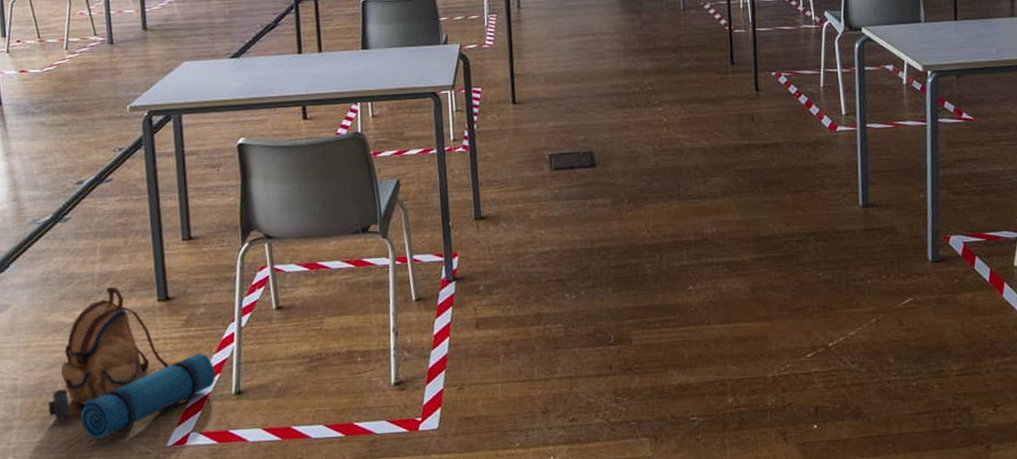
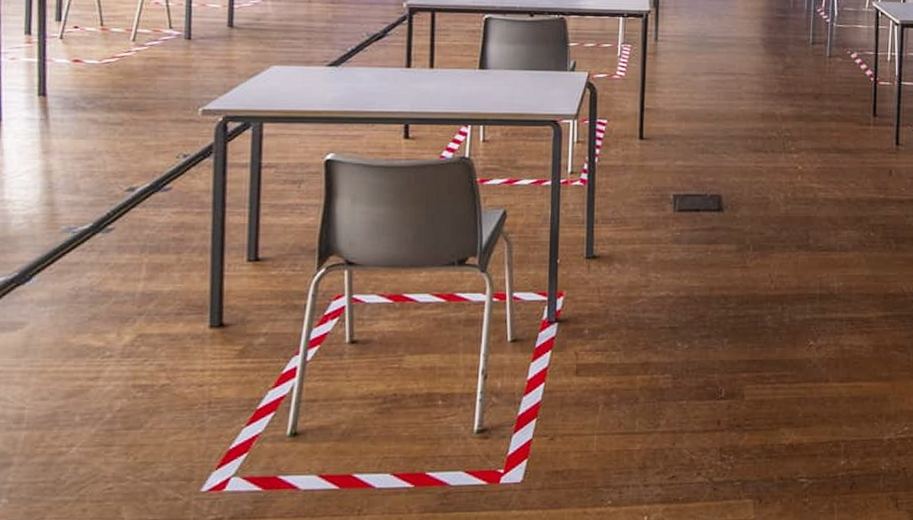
backpack: present [47,286,216,440] -> none [58,308,269,482]

